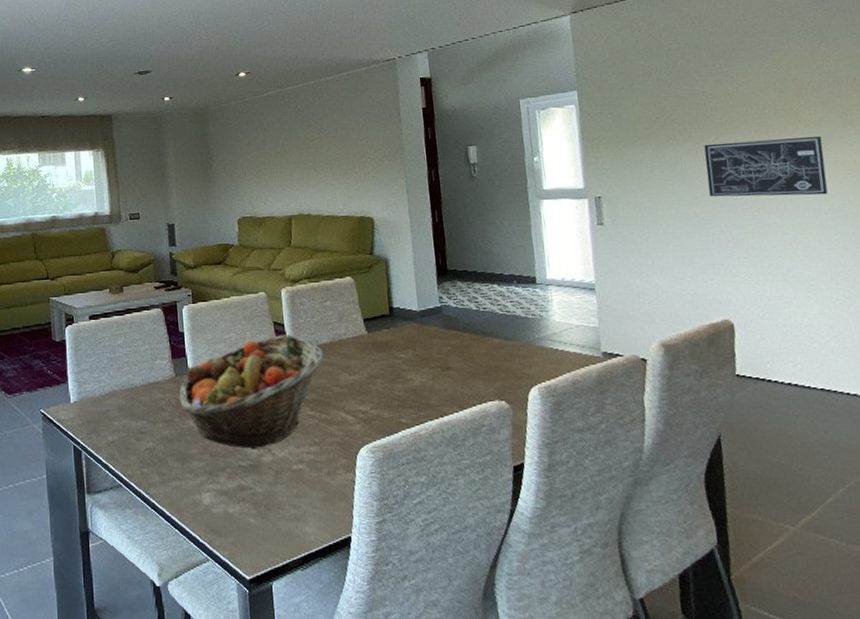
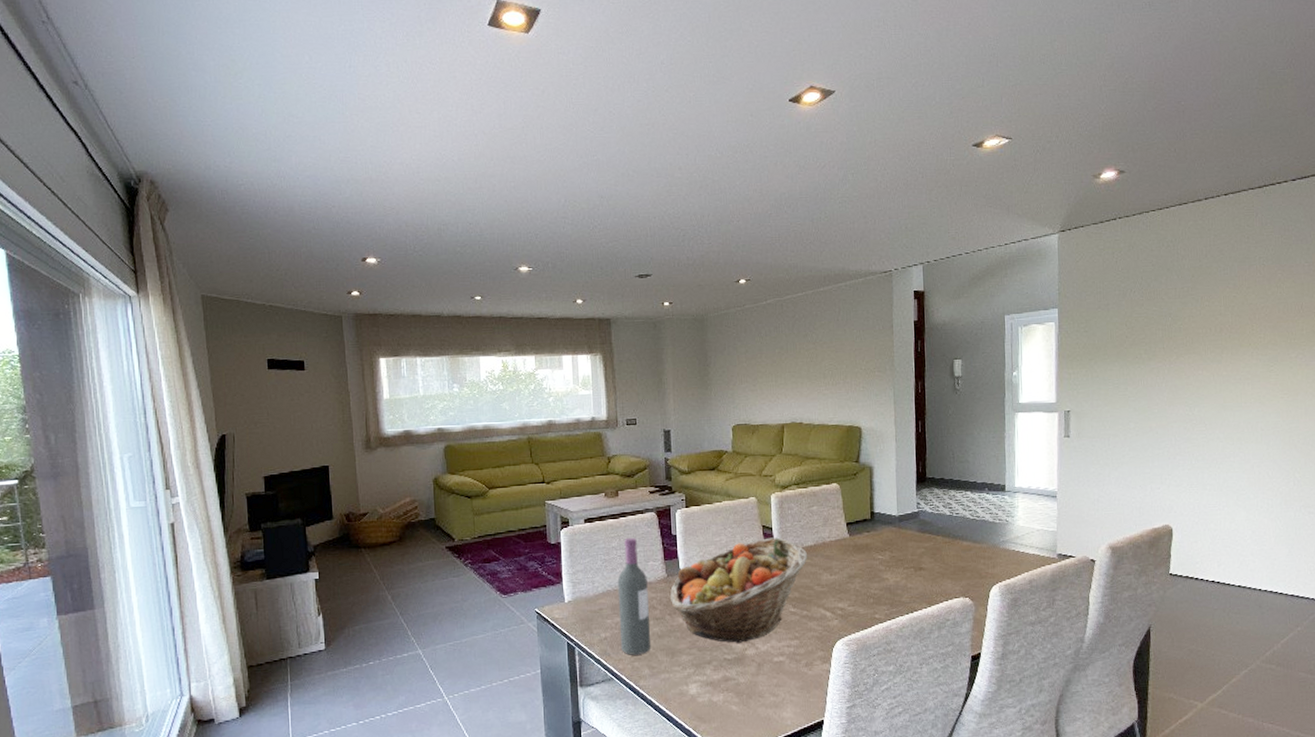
wine bottle: none [124,334,160,460] -> present [617,537,650,655]
wall art: present [704,135,828,197] -> none [1164,358,1267,413]

